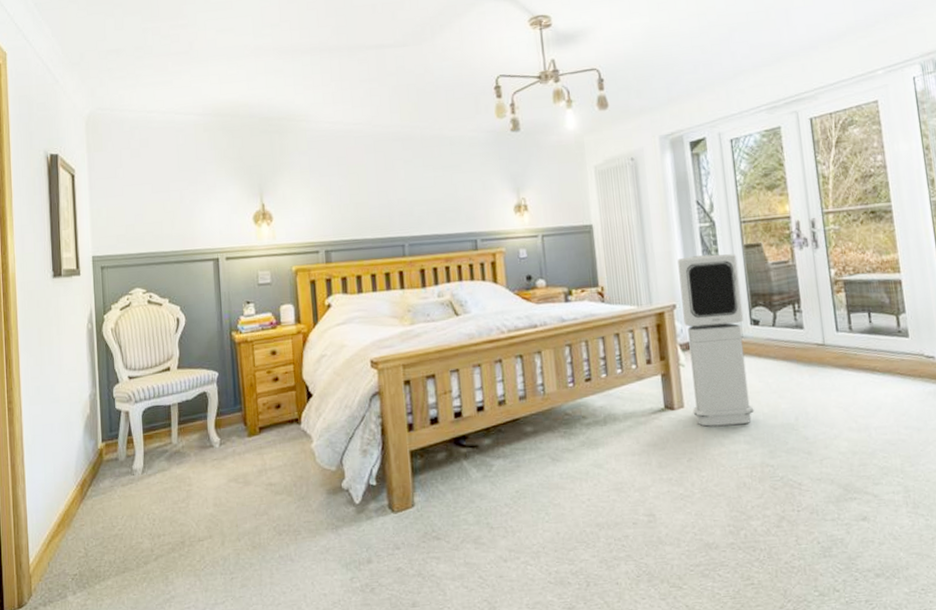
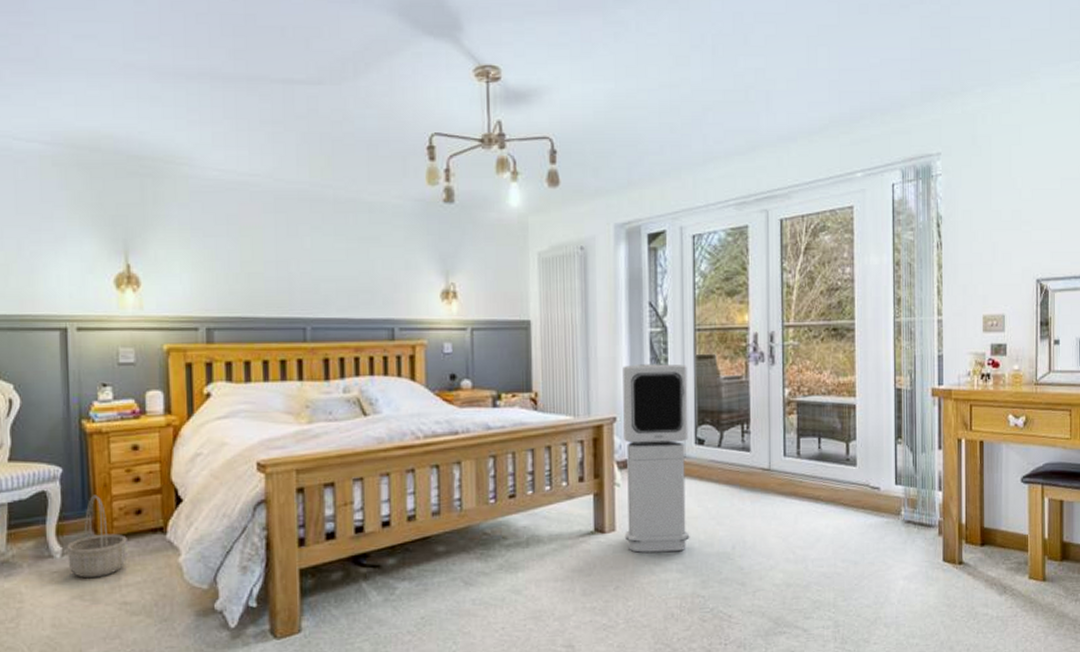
basket: none [223,393,270,464] -> present [66,495,127,579]

